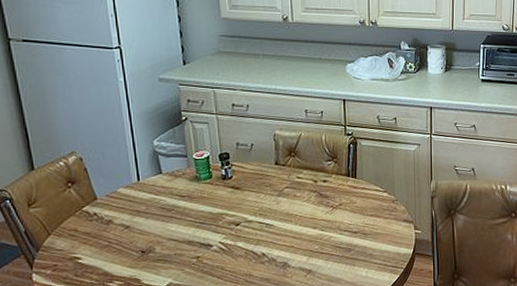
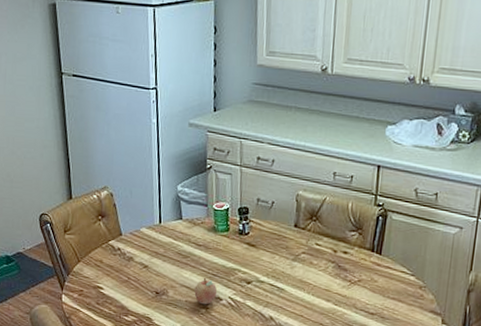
fruit: none [183,227,207,255] -> present [194,277,218,305]

